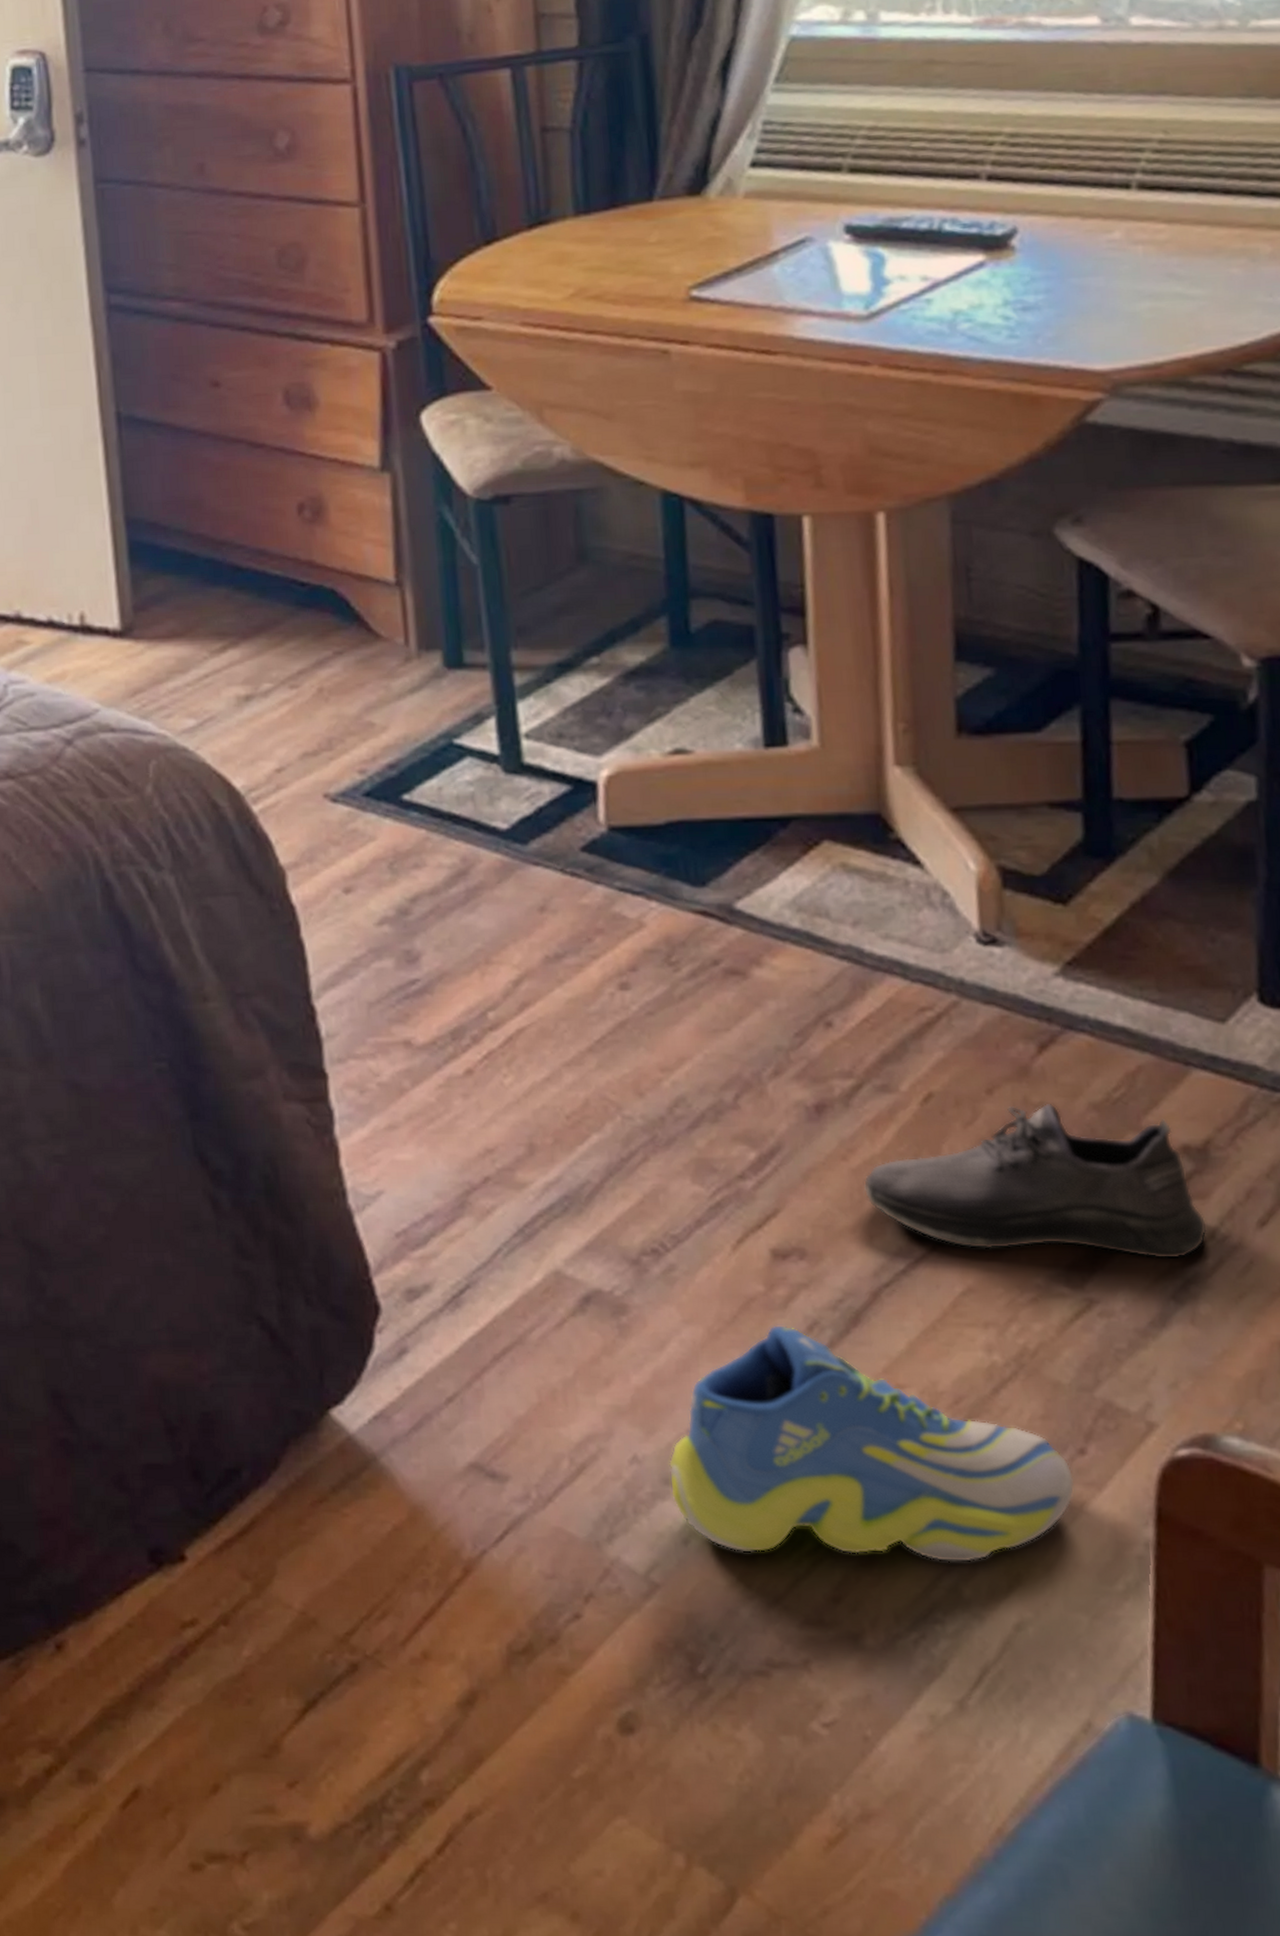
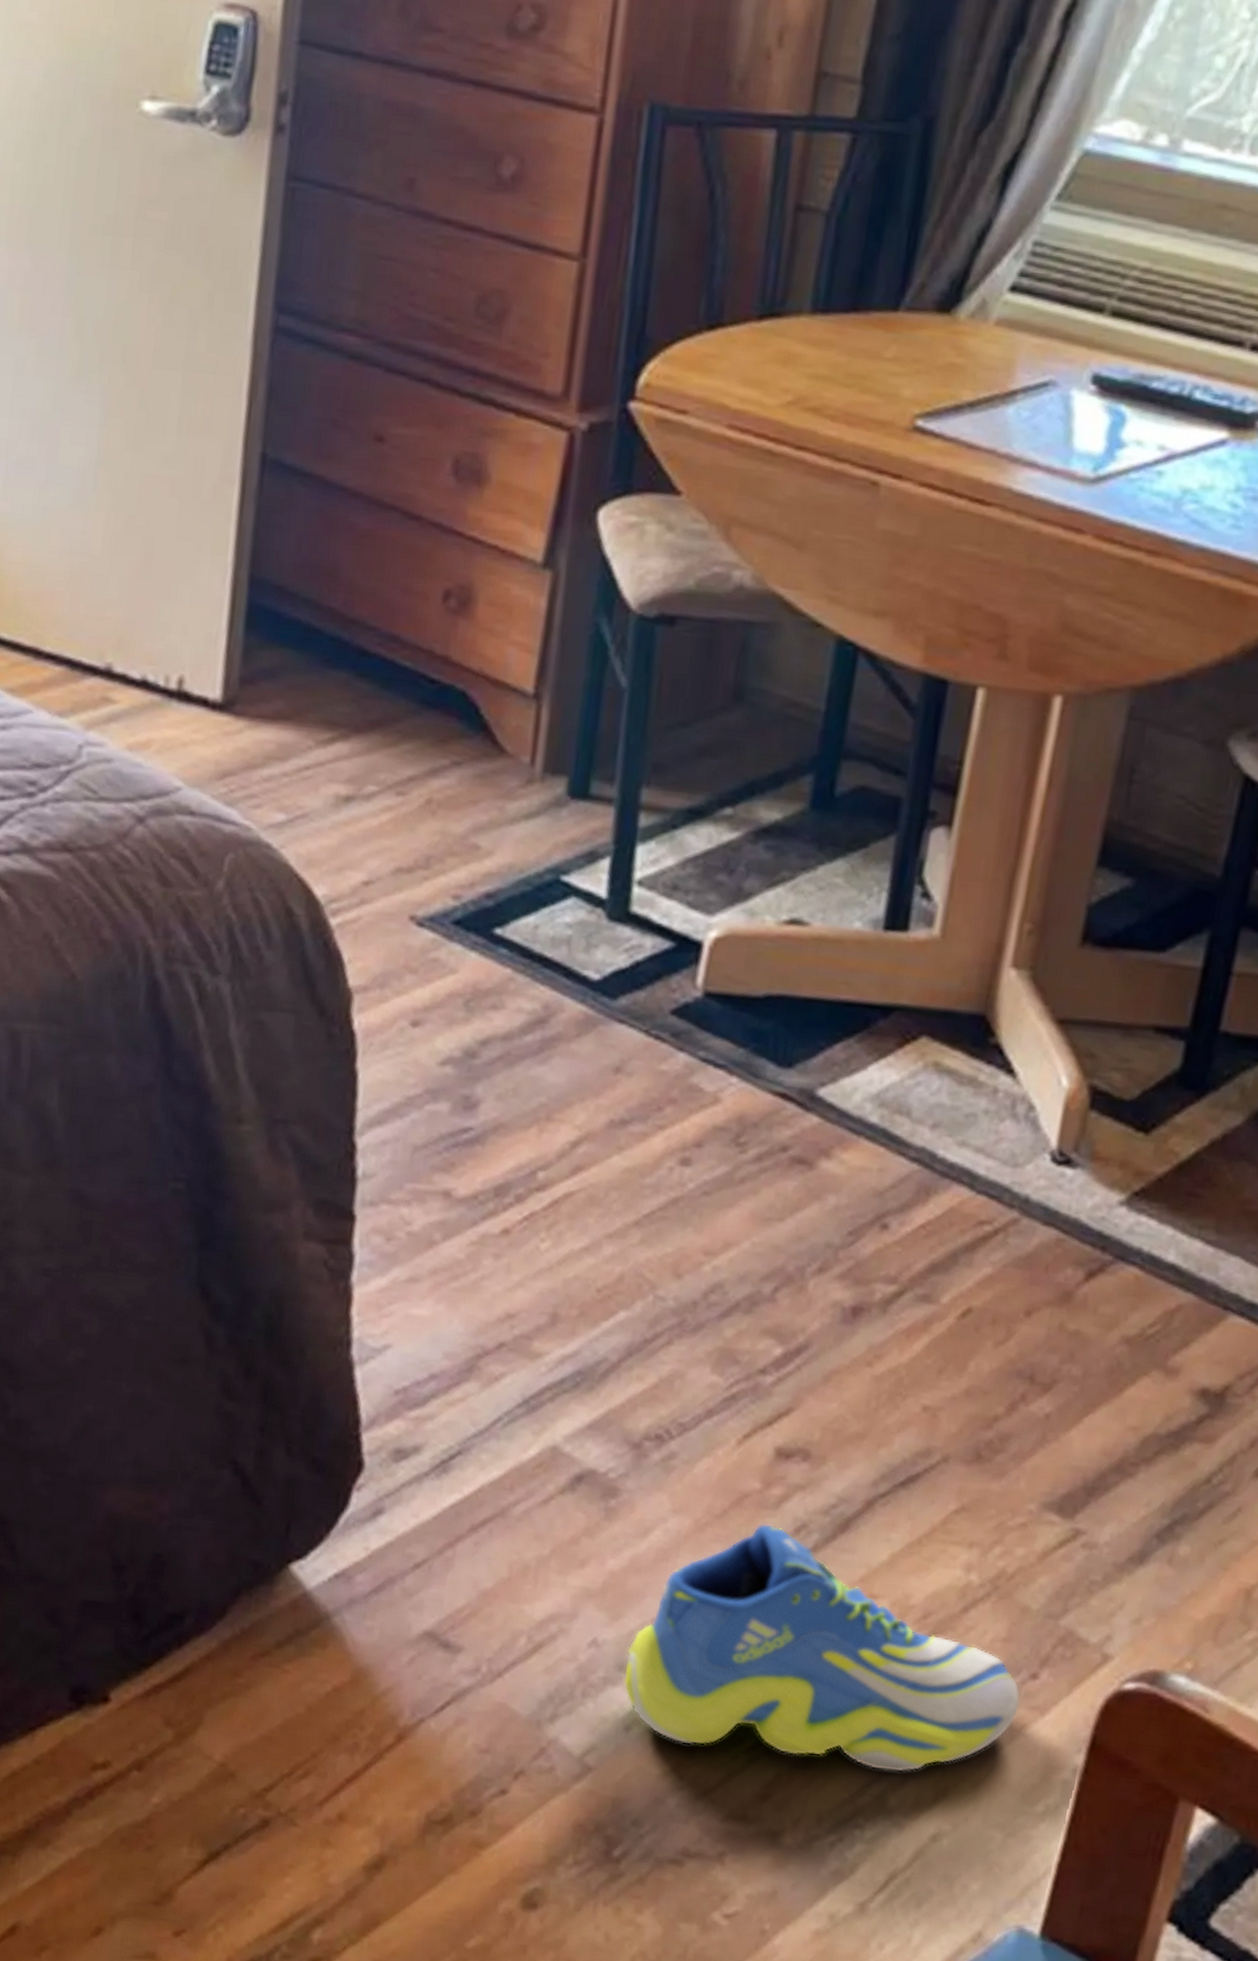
shoe: present [863,1104,1208,1260] -> none [881,1330,1207,1500]

